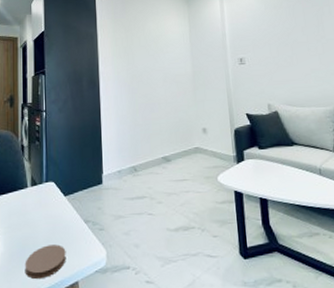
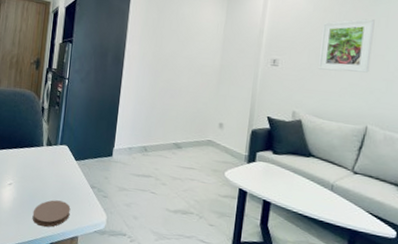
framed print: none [276,8,326,61] -> present [317,18,375,73]

